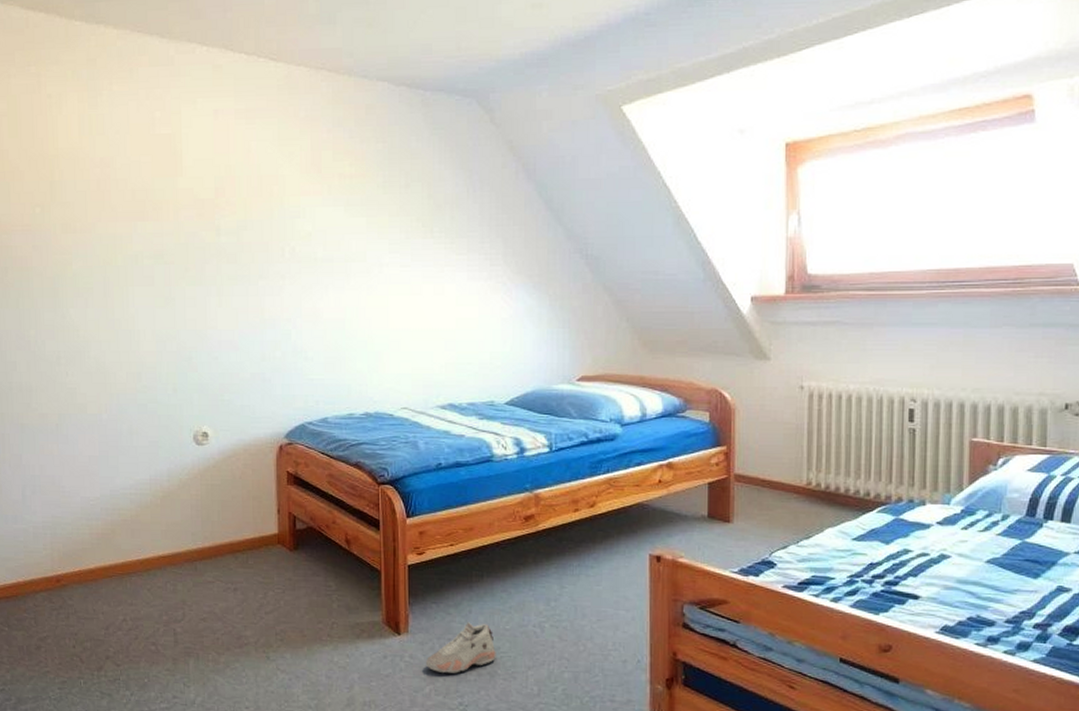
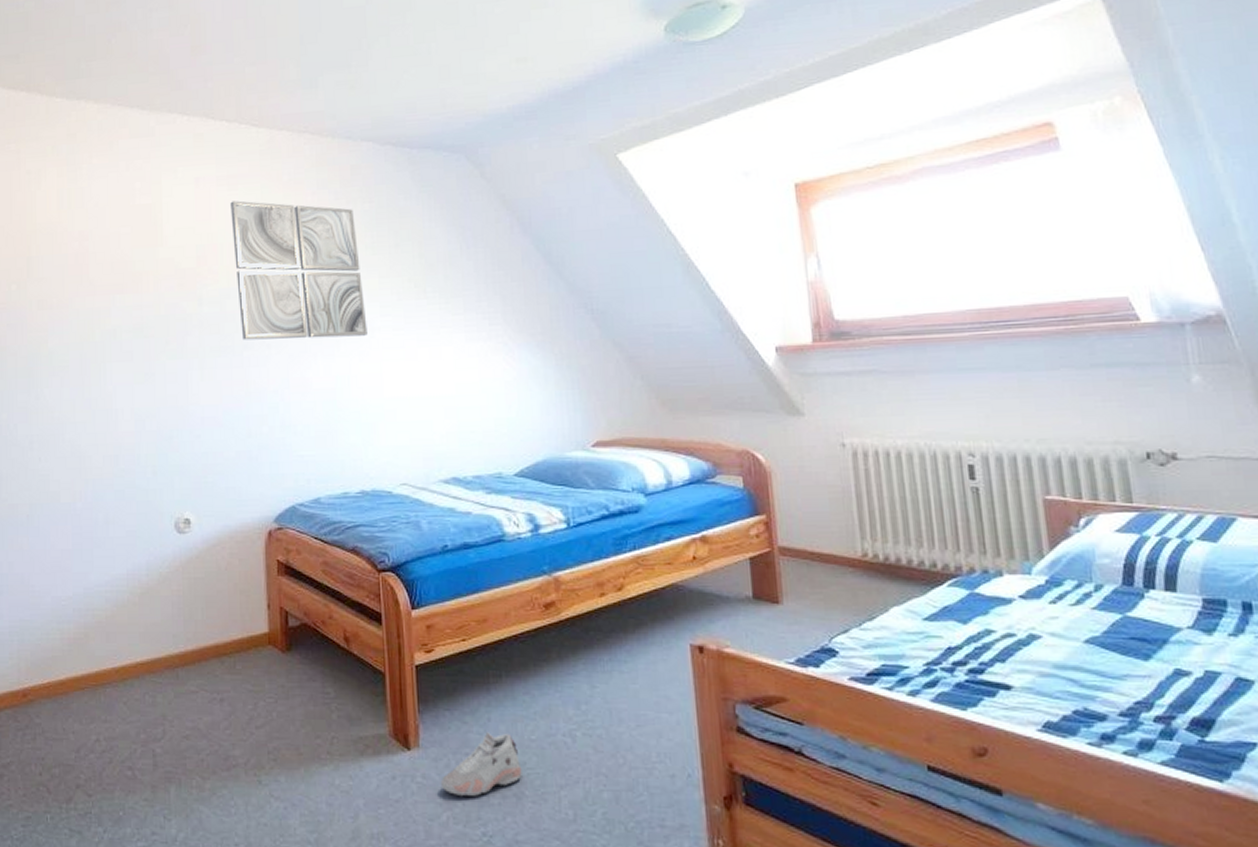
wall art: none [248,134,376,271] -> present [230,200,368,340]

